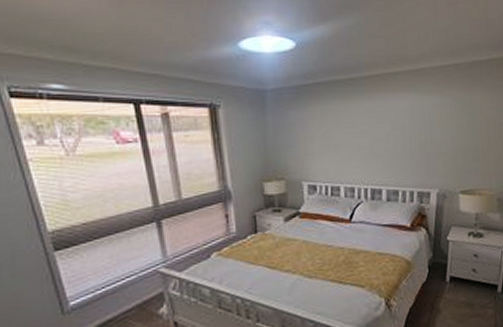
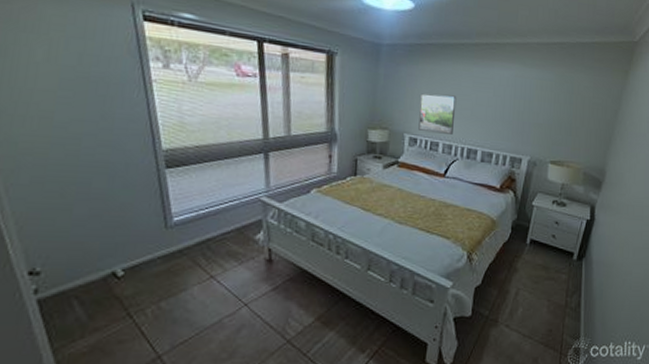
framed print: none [314,134,354,178] -> present [418,93,457,134]

